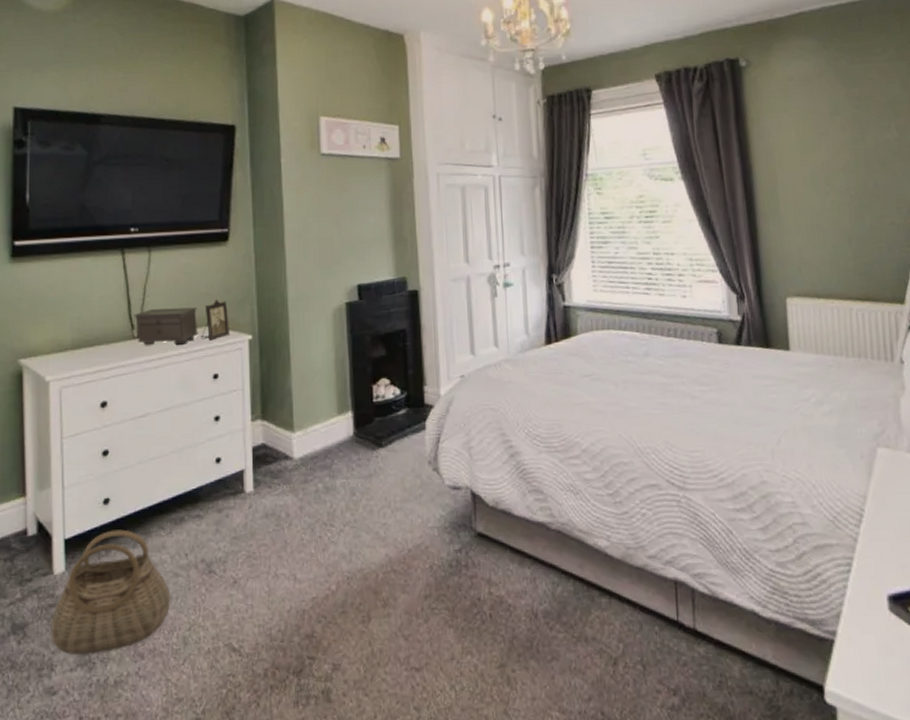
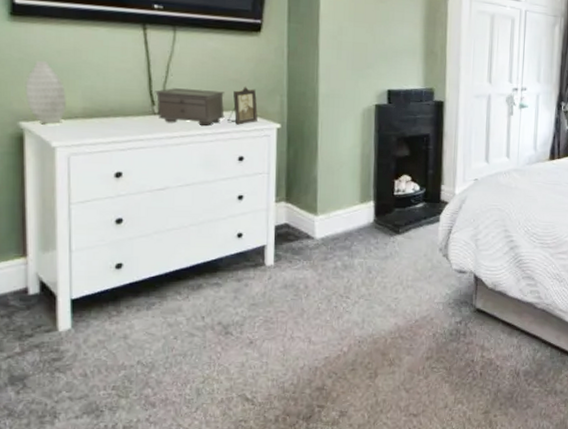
vase: none [23,298,57,360] -> present [25,61,66,125]
basket: present [51,529,171,655] -> none [54,292,186,404]

